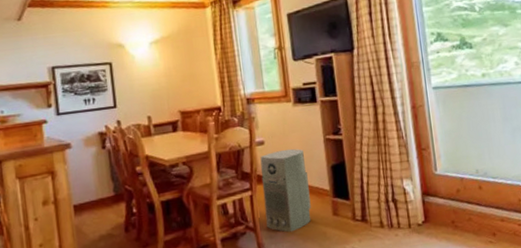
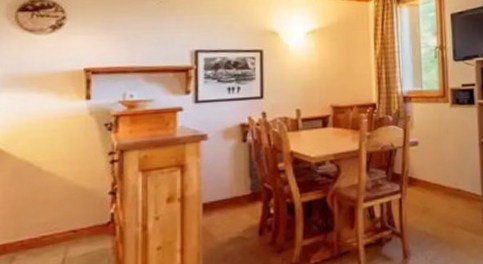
air purifier: present [260,149,312,233] -> none [412,151,462,239]

